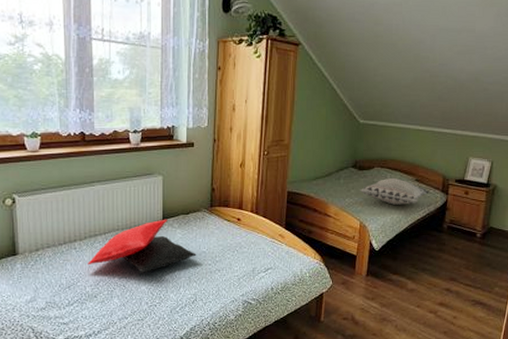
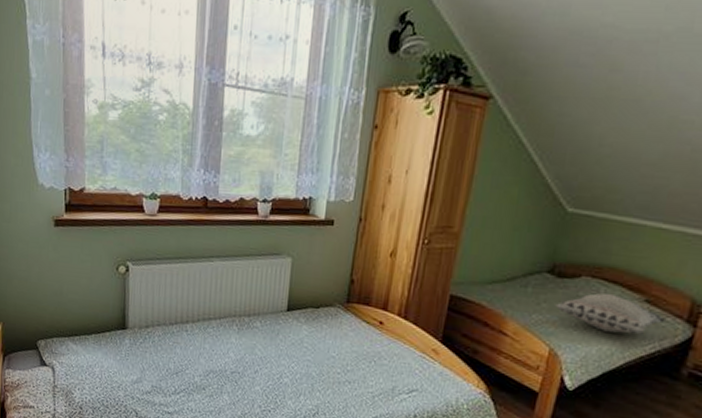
cushion: present [88,219,197,273] -> none [198,310,324,371]

